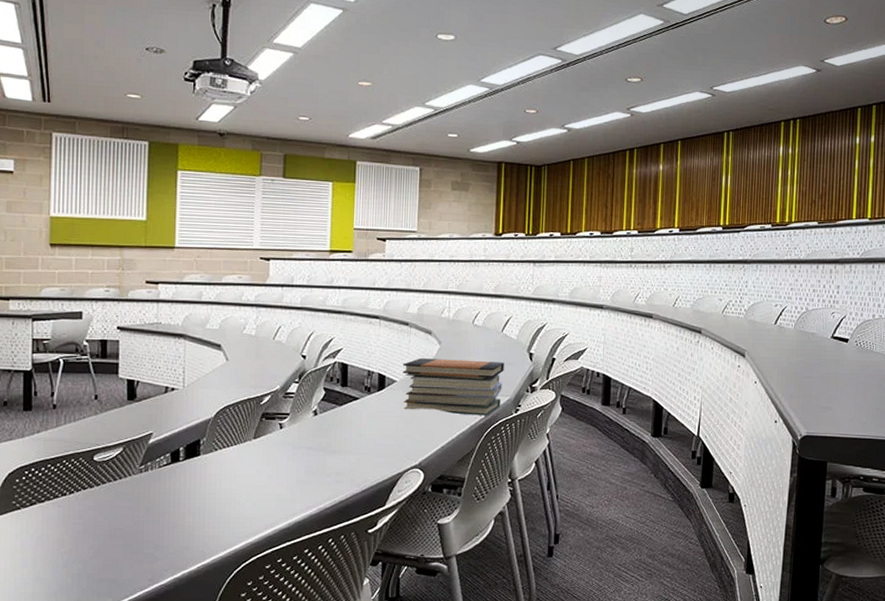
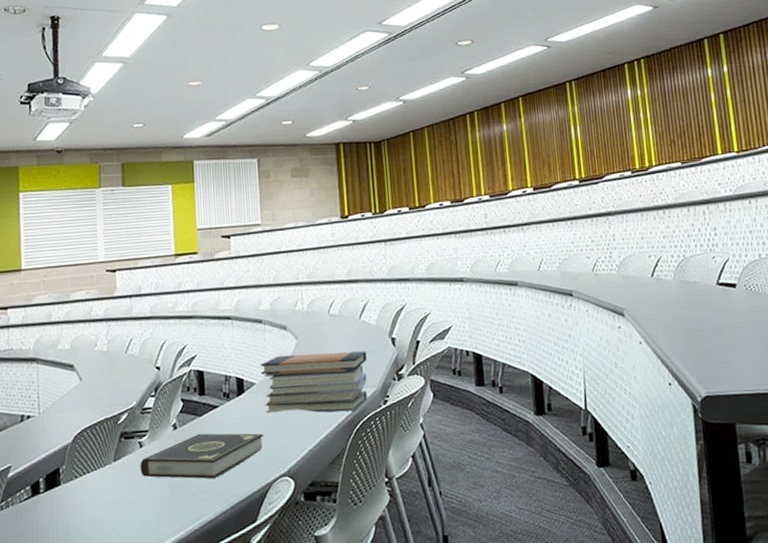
book: none [278,421,399,464] -> present [140,433,263,479]

